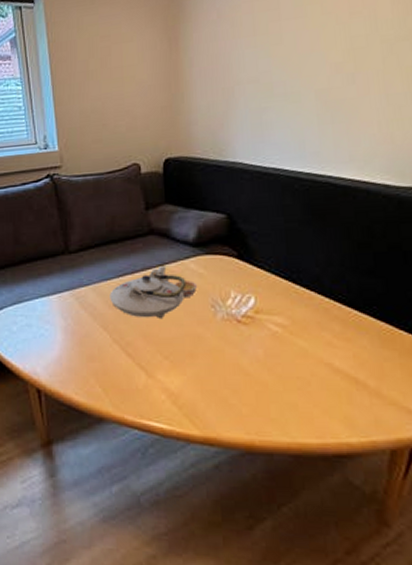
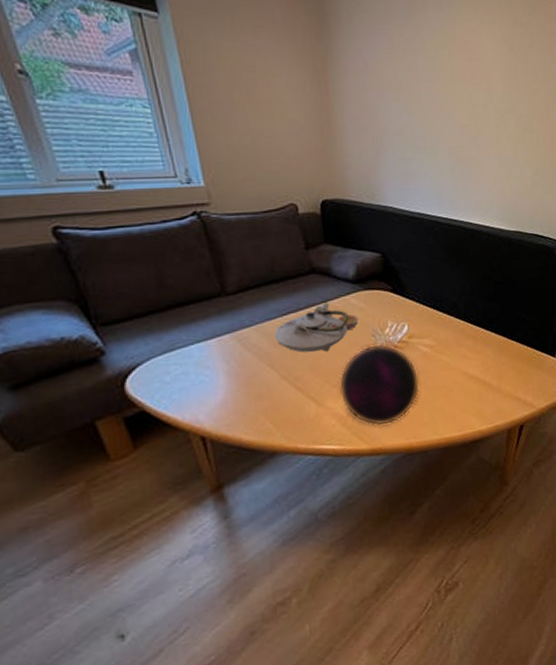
decorative orb: none [171,317,268,412] -> present [338,344,420,426]

